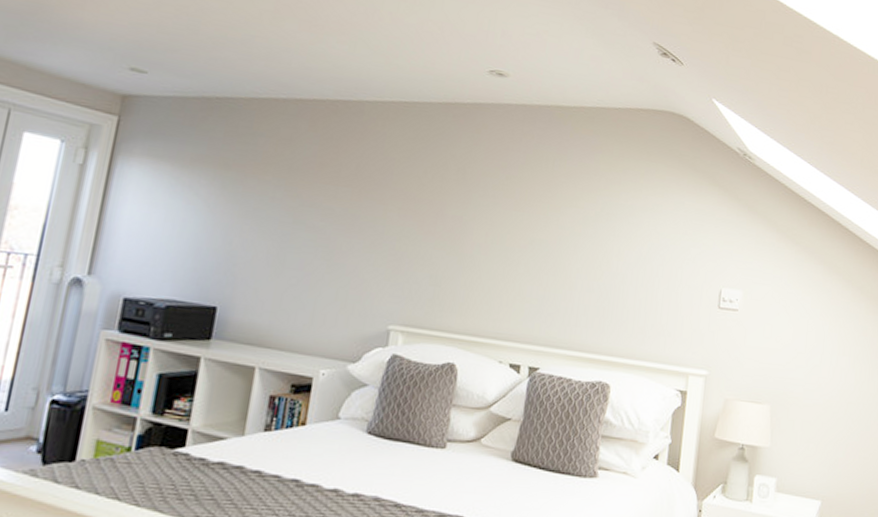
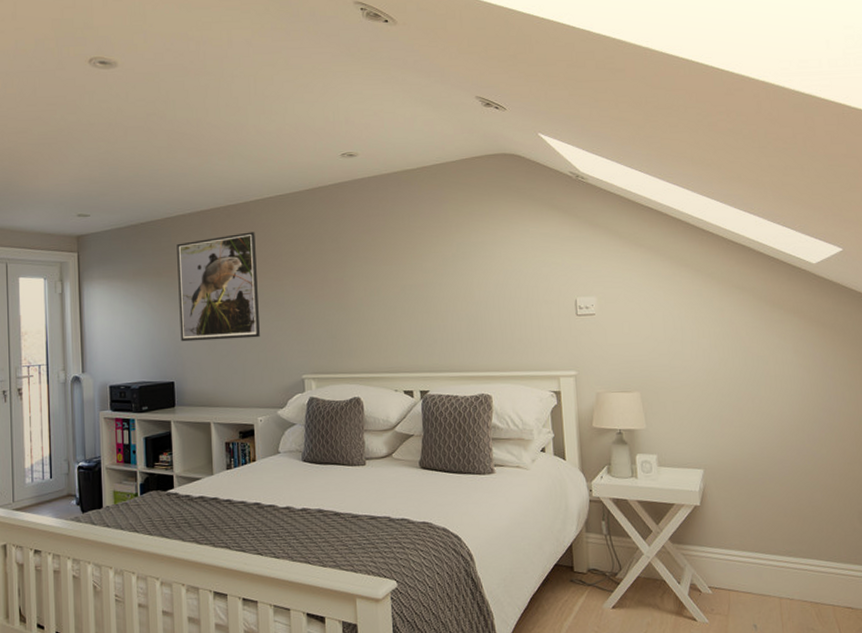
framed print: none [237,133,365,270] -> present [177,232,260,342]

